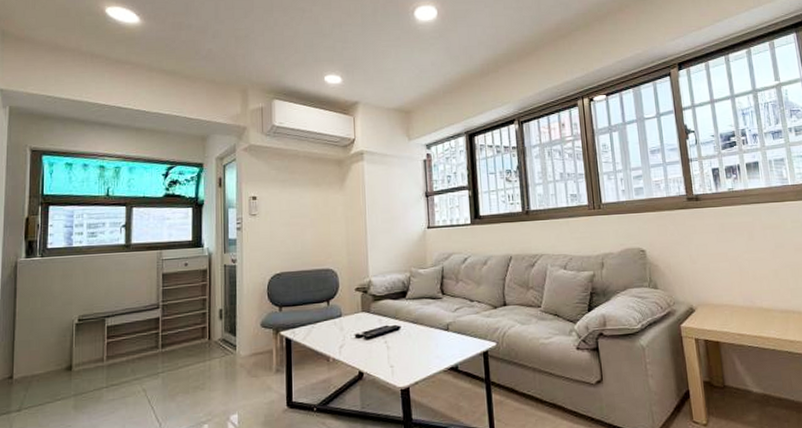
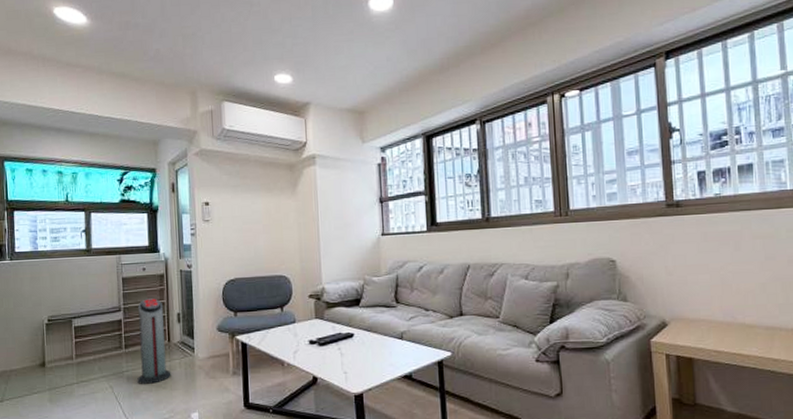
air purifier: none [173,294,210,386] -> present [137,298,171,384]

